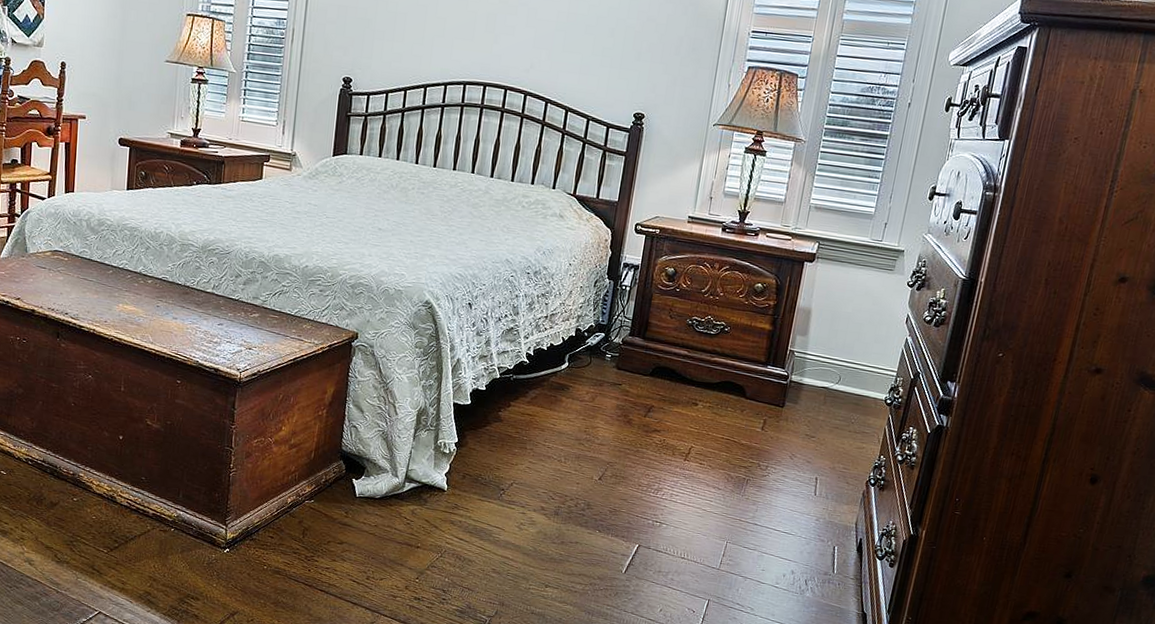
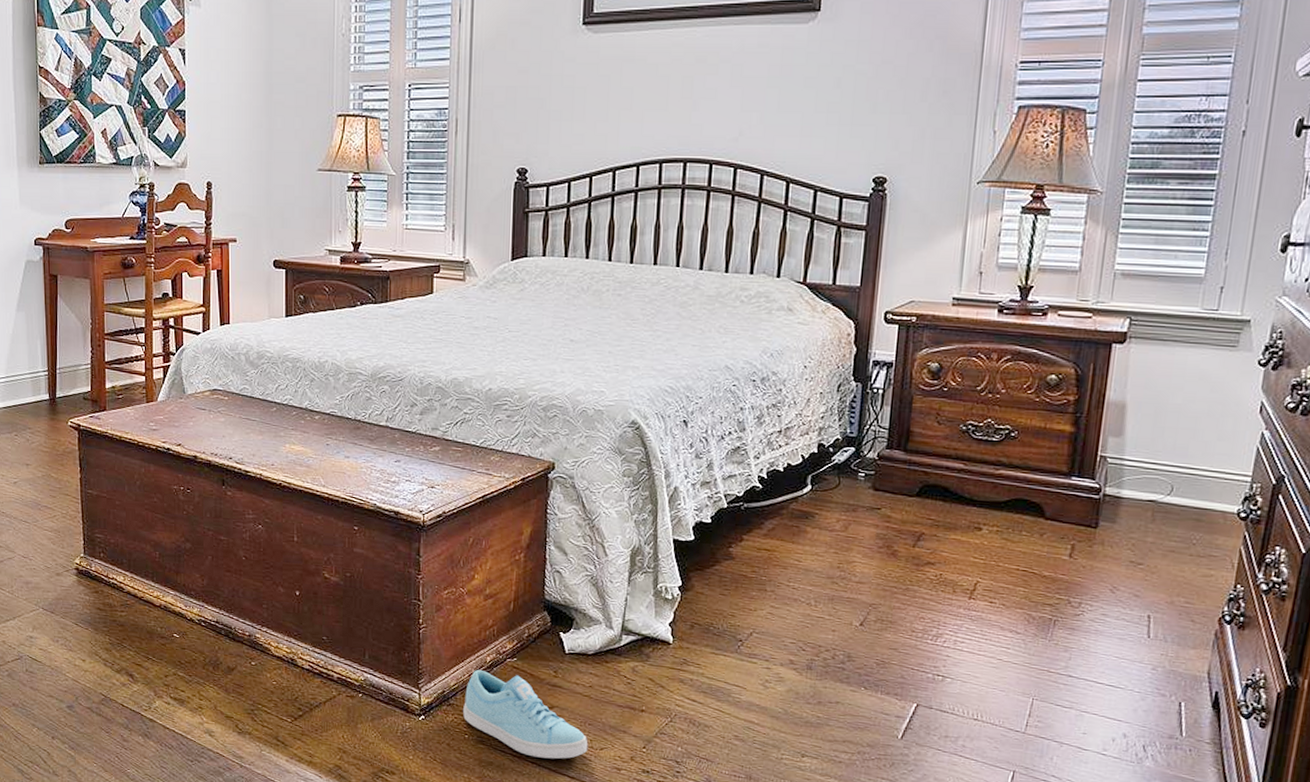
sneaker: none [263,509,371,588] -> present [463,670,588,759]

